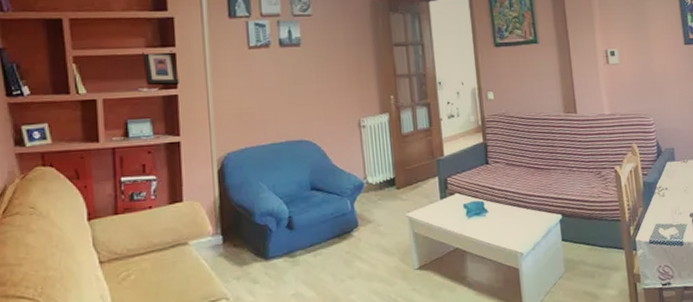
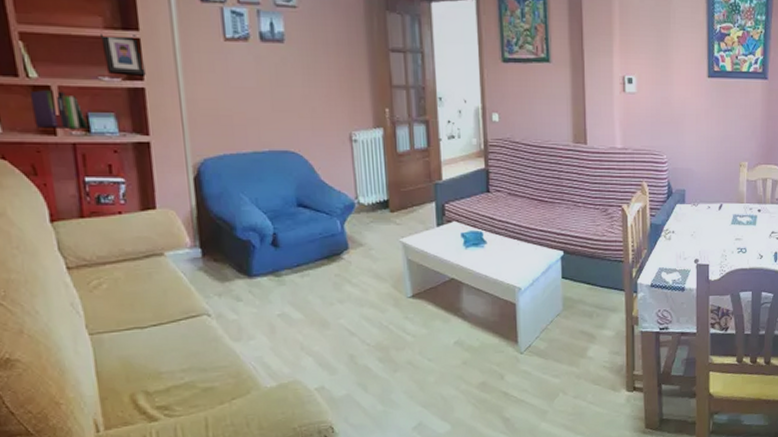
books: none [79,103,127,137] -> present [31,90,88,130]

